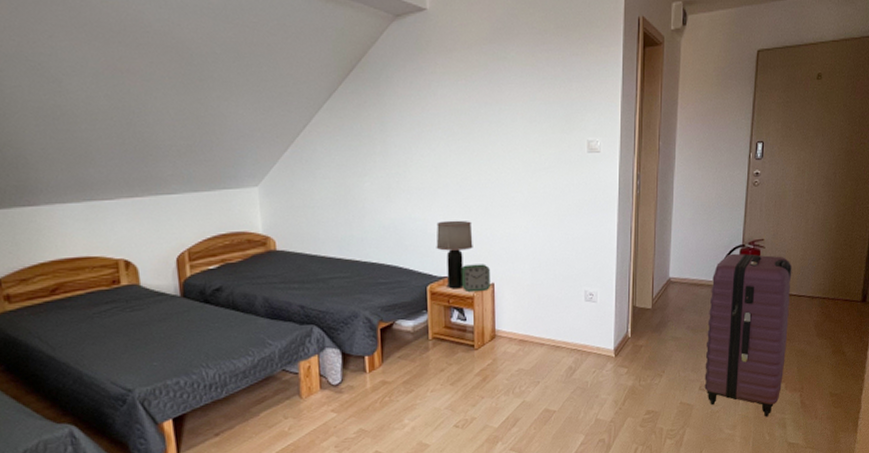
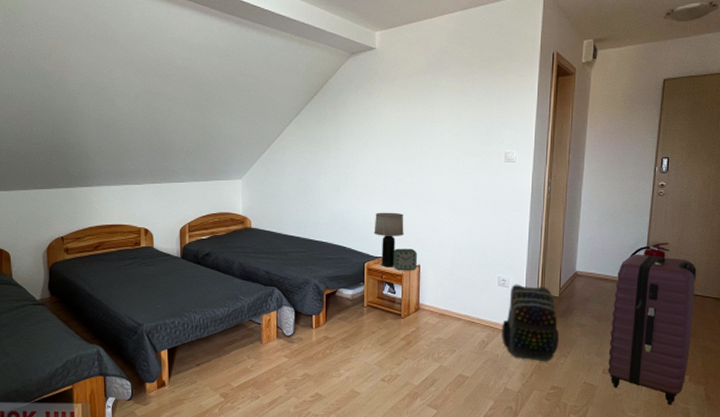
backpack: none [591,297,654,385] -> present [502,284,560,362]

